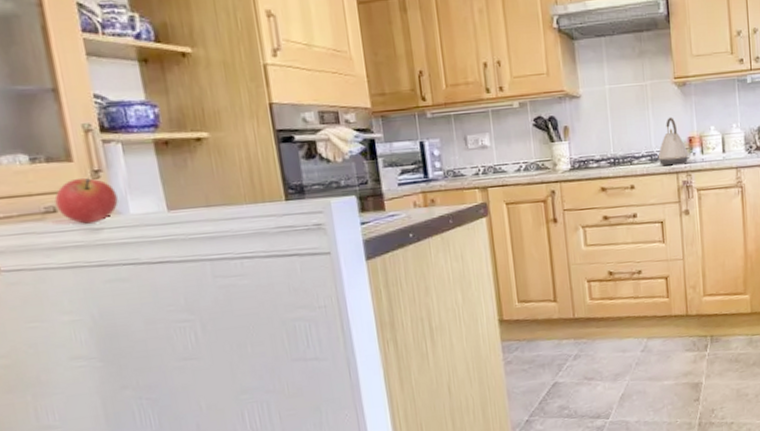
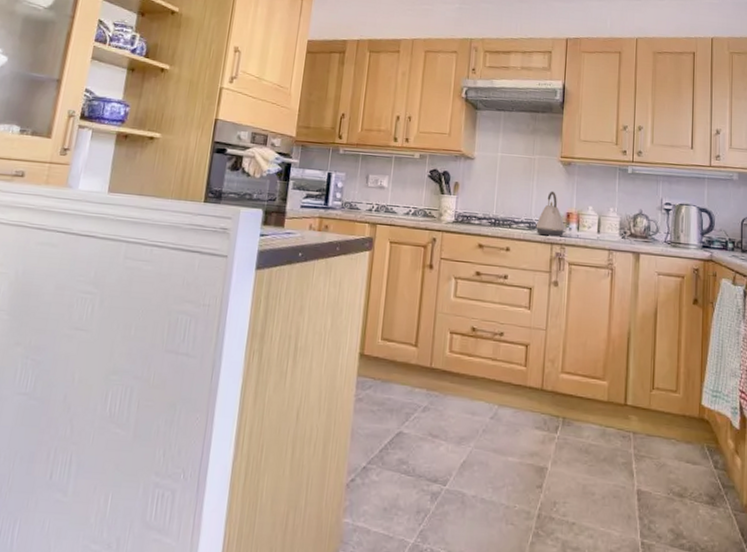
fruit: present [54,178,118,224] -> none [25,152,74,192]

